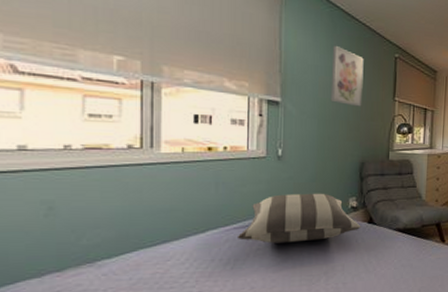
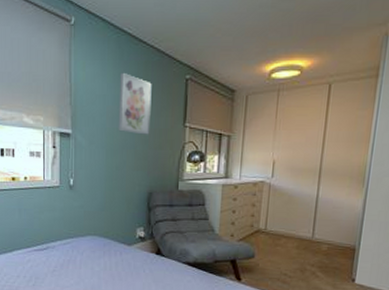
pillow: present [236,193,361,243] -> none [37,221,149,267]

